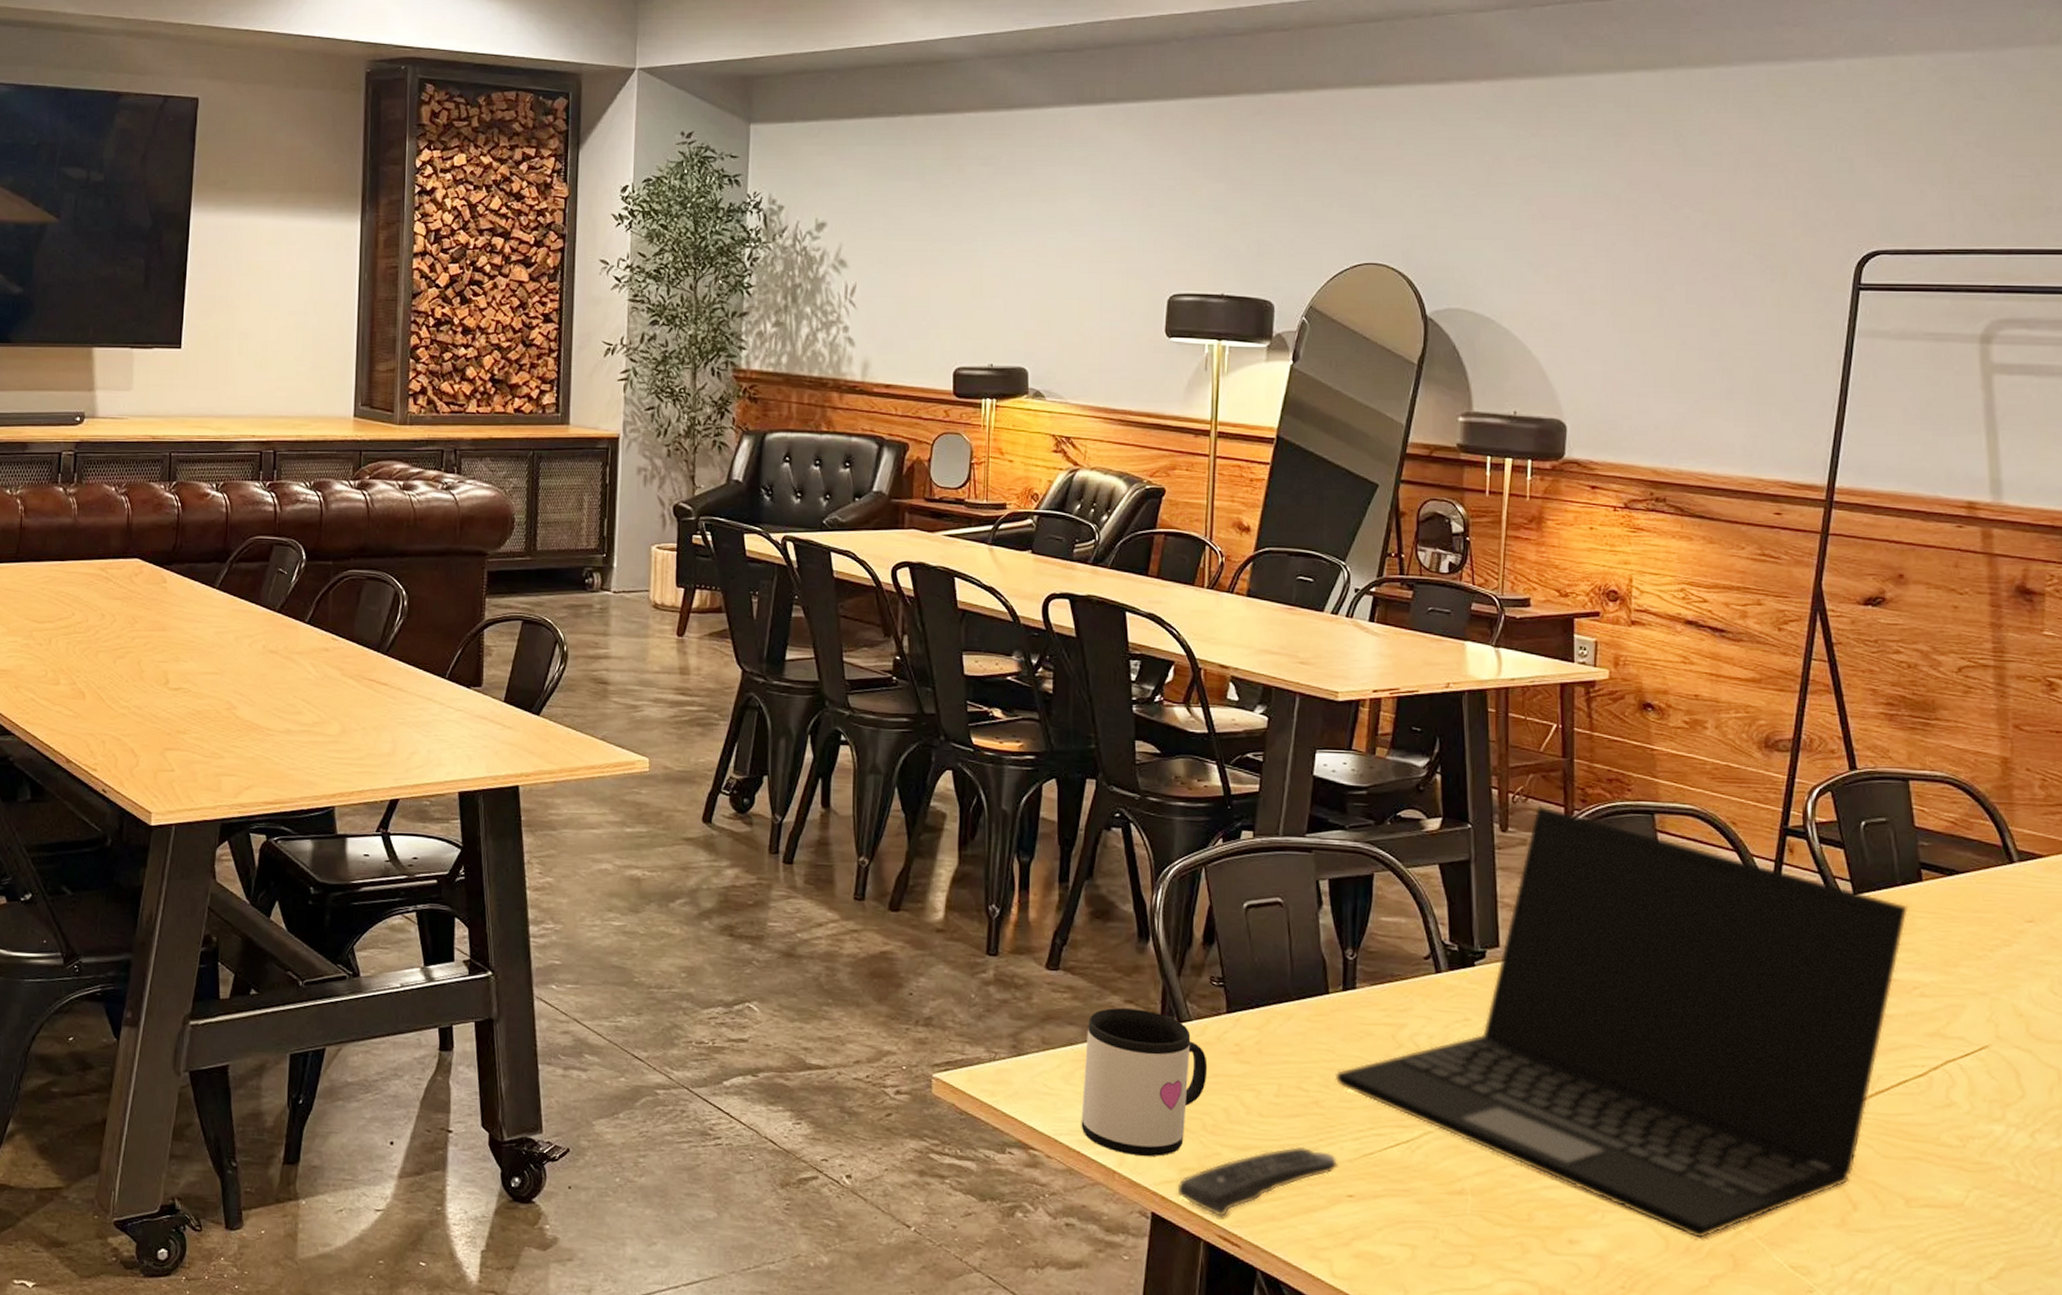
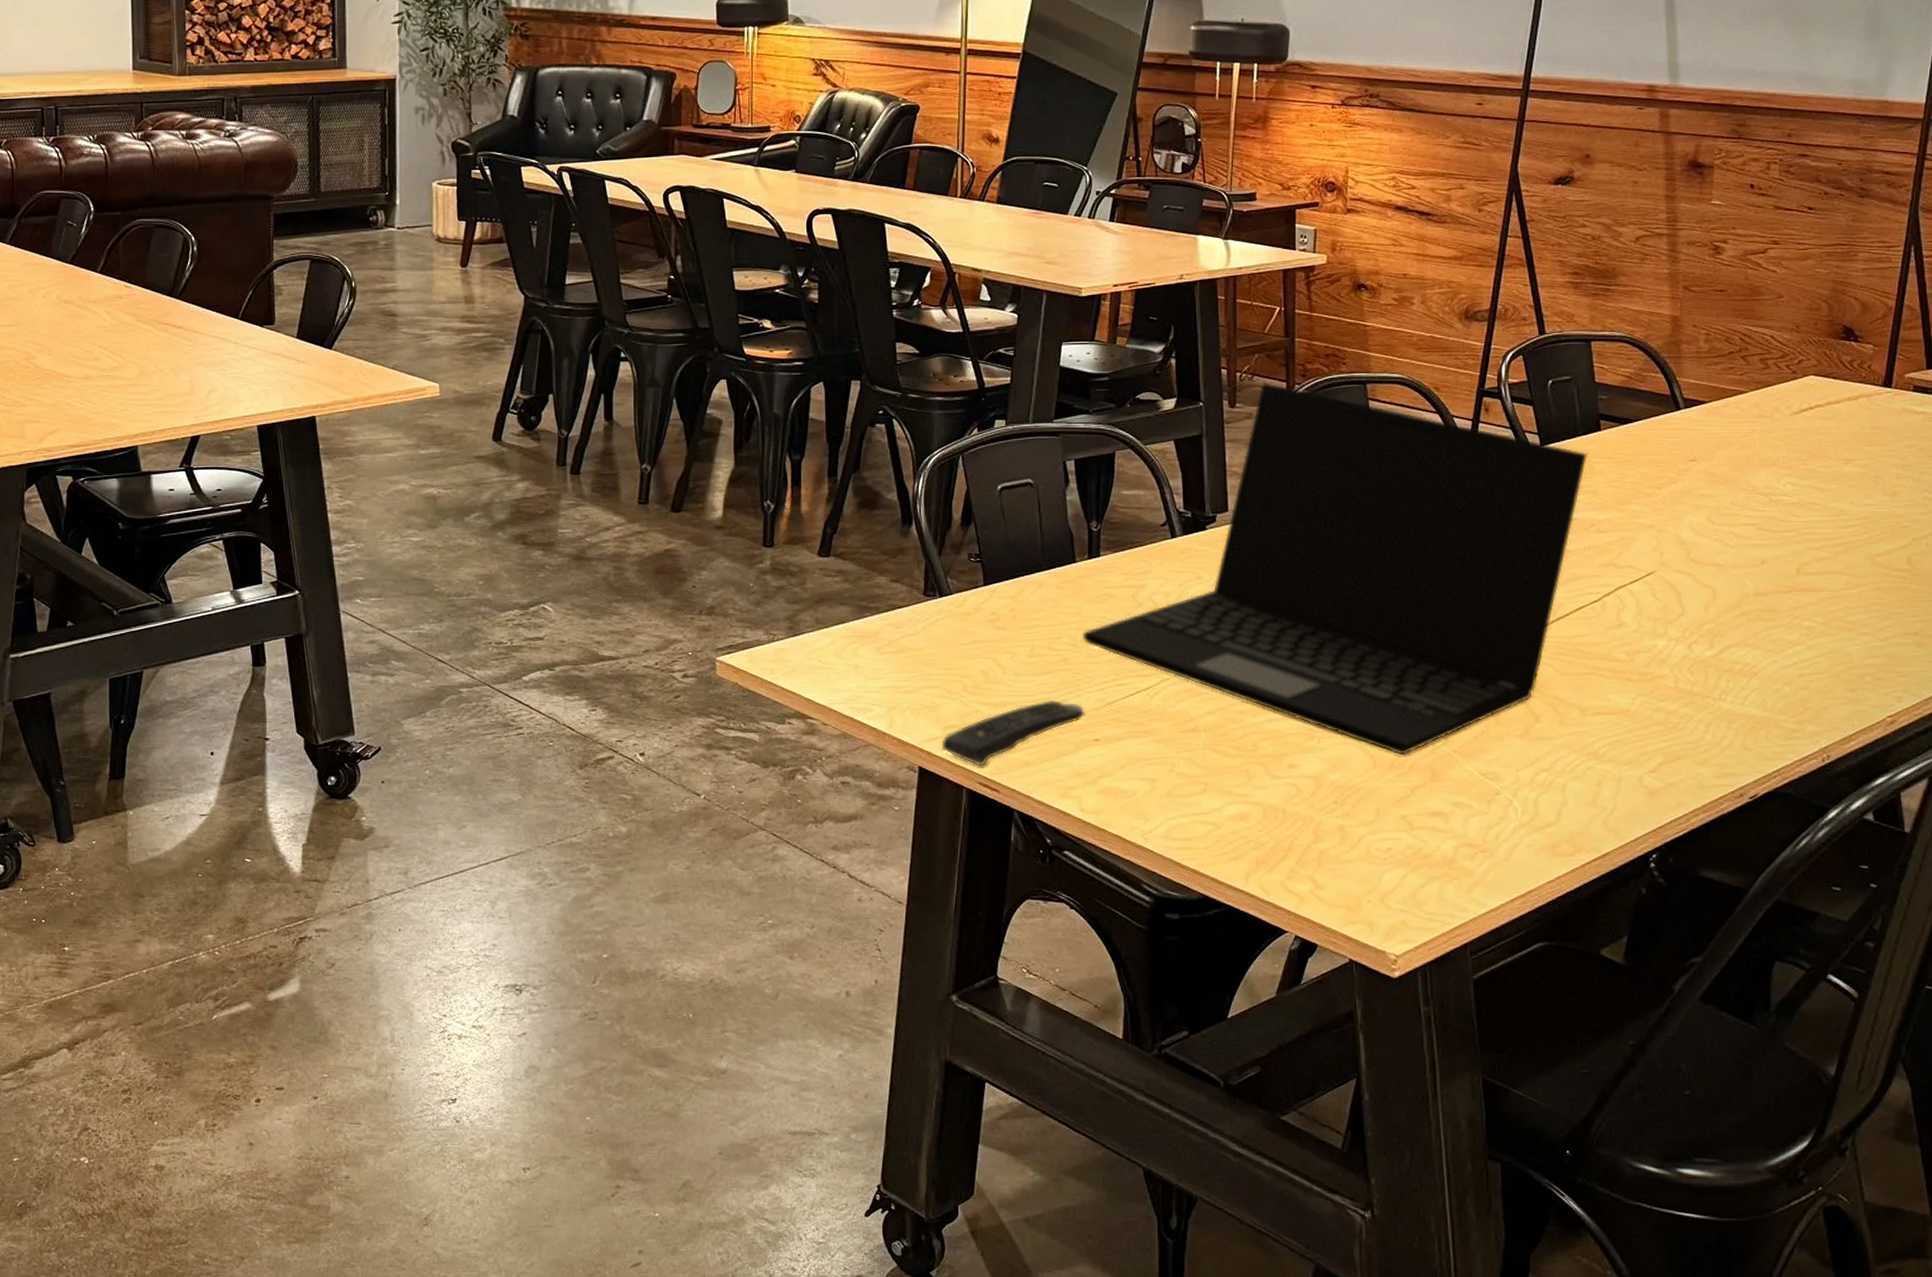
mug: present [1081,1008,1208,1157] -> none [853,587,967,718]

